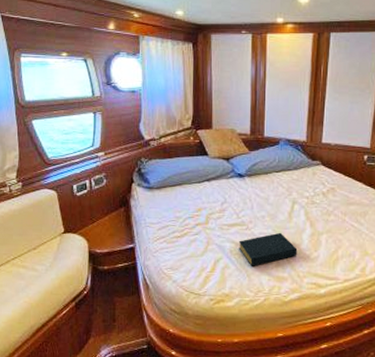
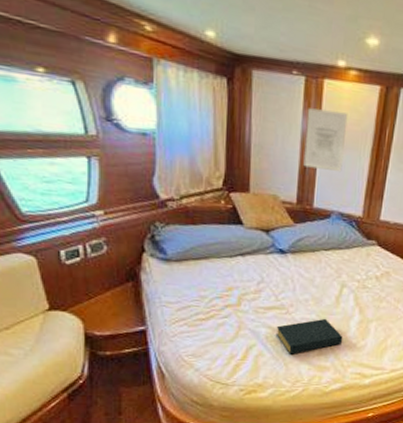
wall art: none [254,57,288,106] -> present [303,108,348,173]

